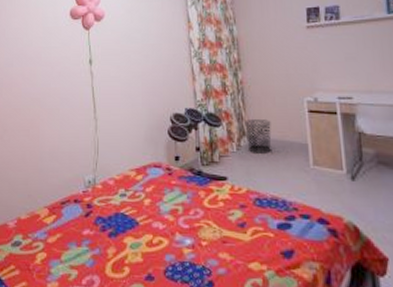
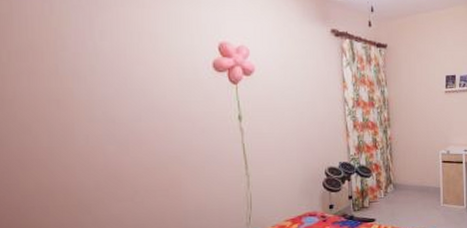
waste bin: present [244,120,272,154] -> none [391,170,413,198]

